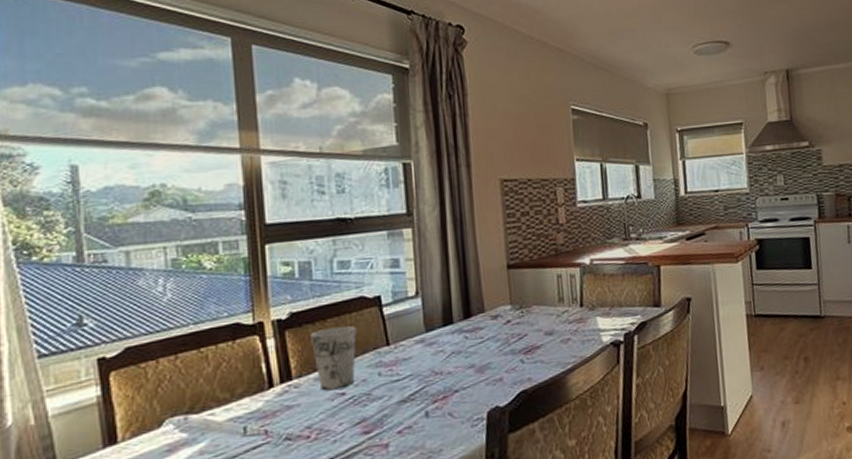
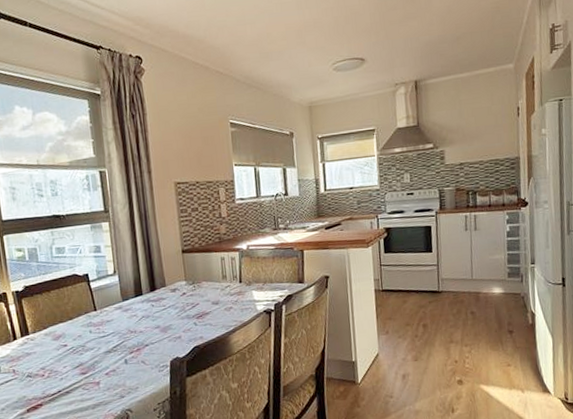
cup: present [311,325,357,391] -> none [40,296,73,343]

